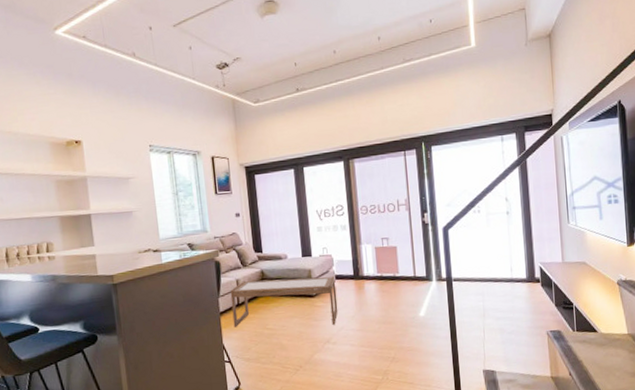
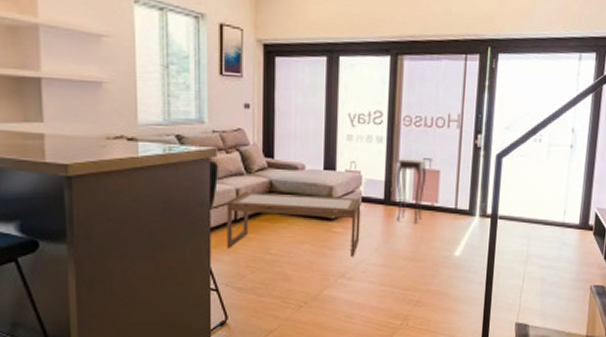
side table: none [359,238,387,293] -> present [396,156,428,224]

